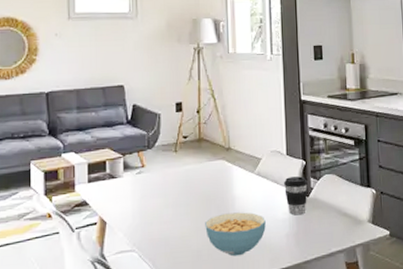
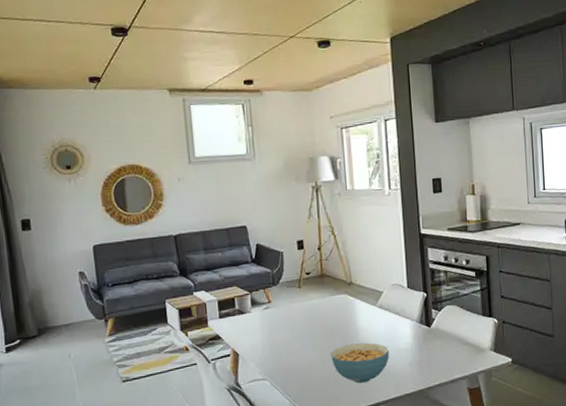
coffee cup: present [284,176,308,216] -> none [406,308,430,345]

